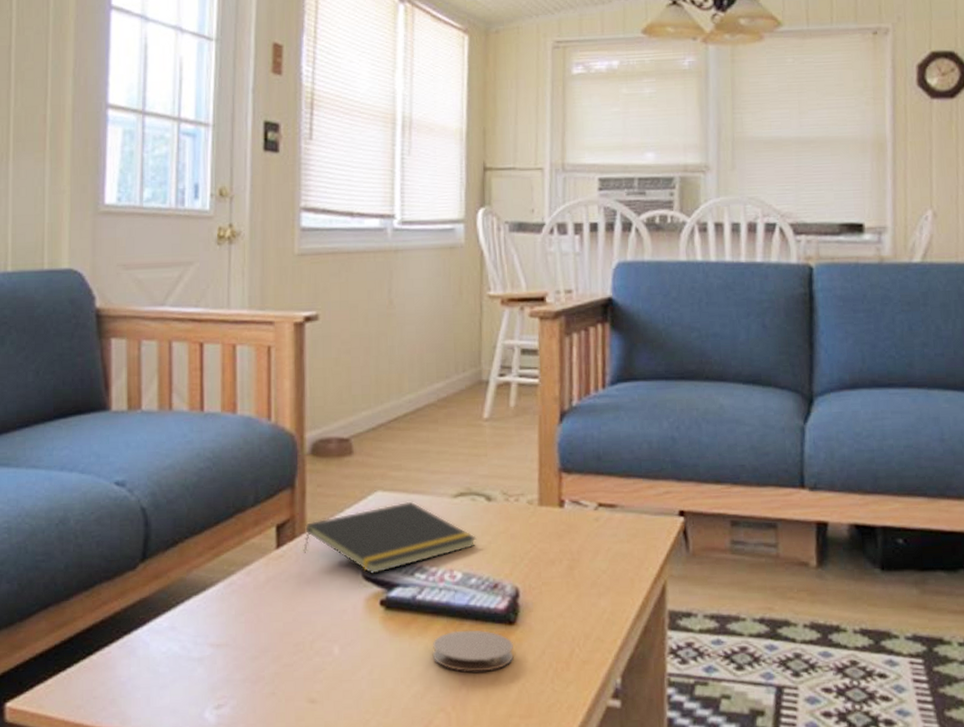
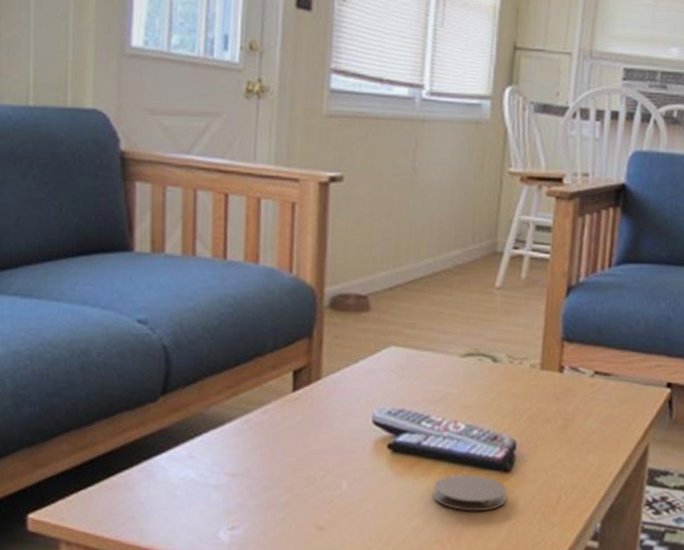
notepad: present [302,501,477,575] -> none [317,357,481,421]

